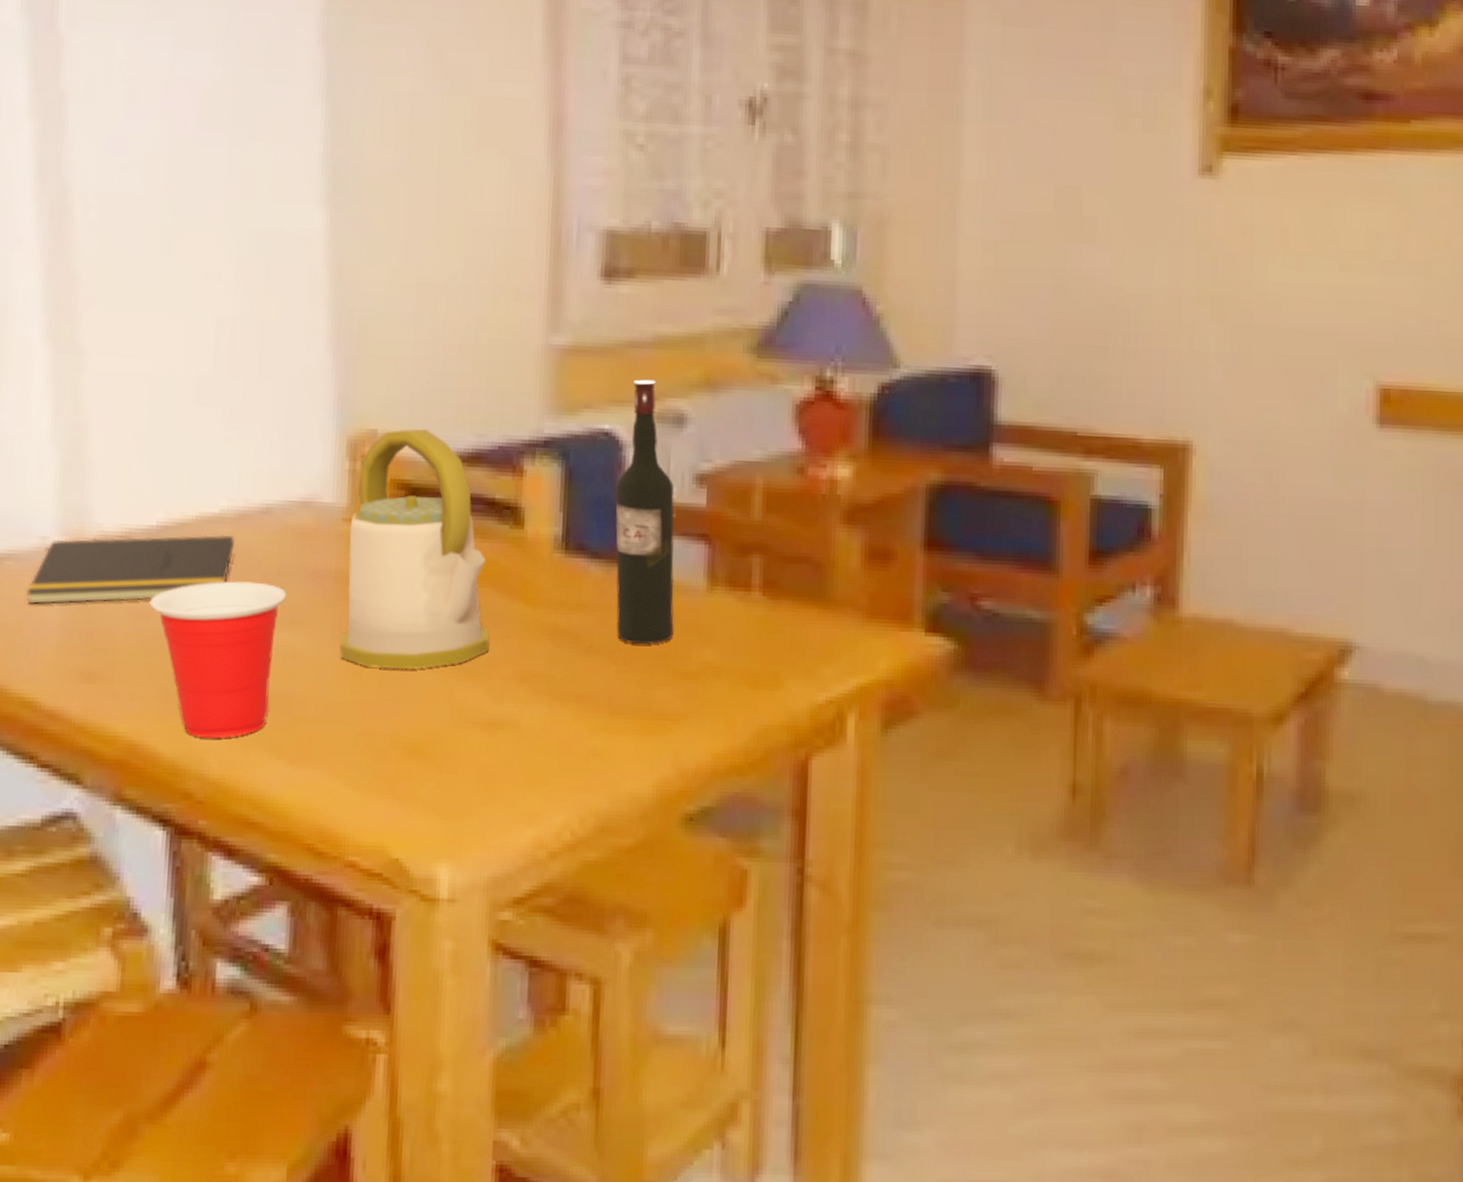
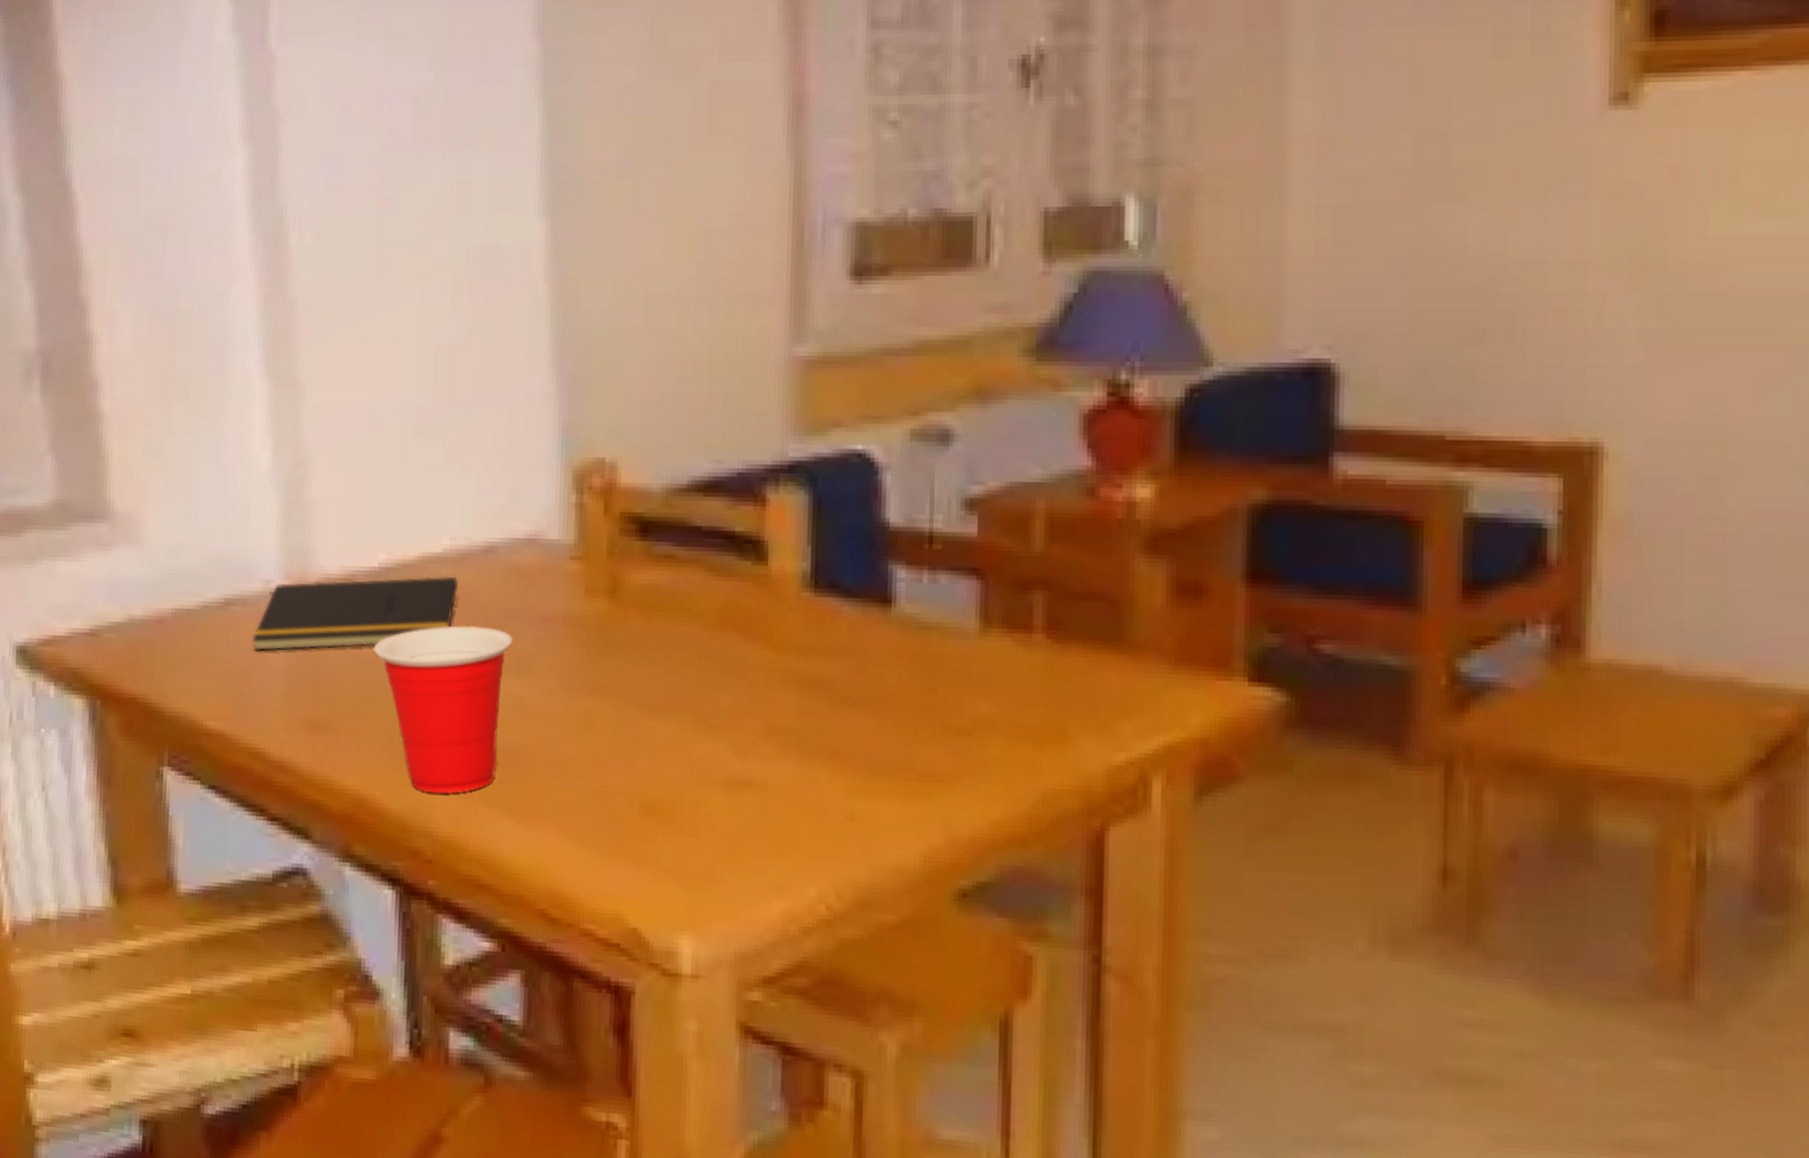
kettle: present [339,428,489,670] -> none [570,455,731,723]
wine bottle: present [615,379,674,645] -> none [871,391,941,696]

